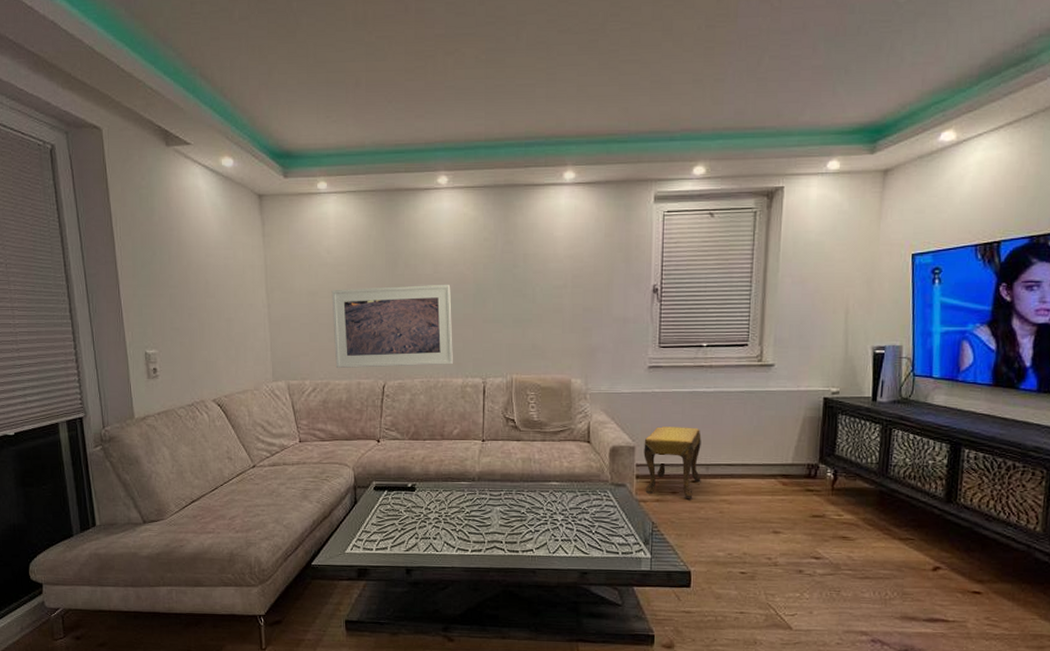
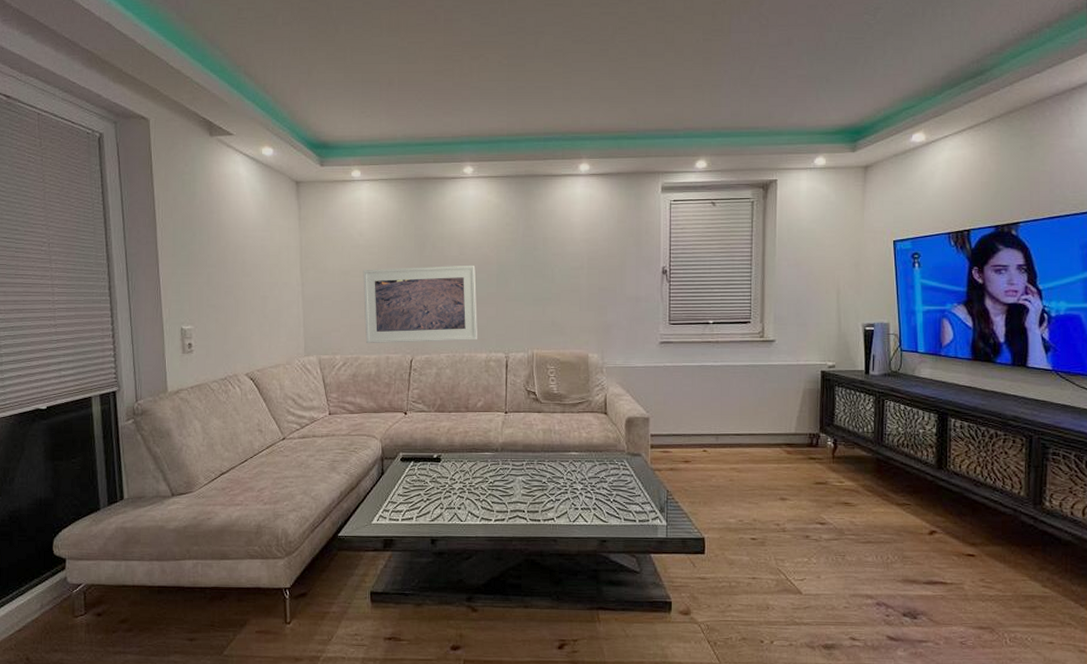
footstool: present [643,426,701,498] -> none [657,398,712,467]

